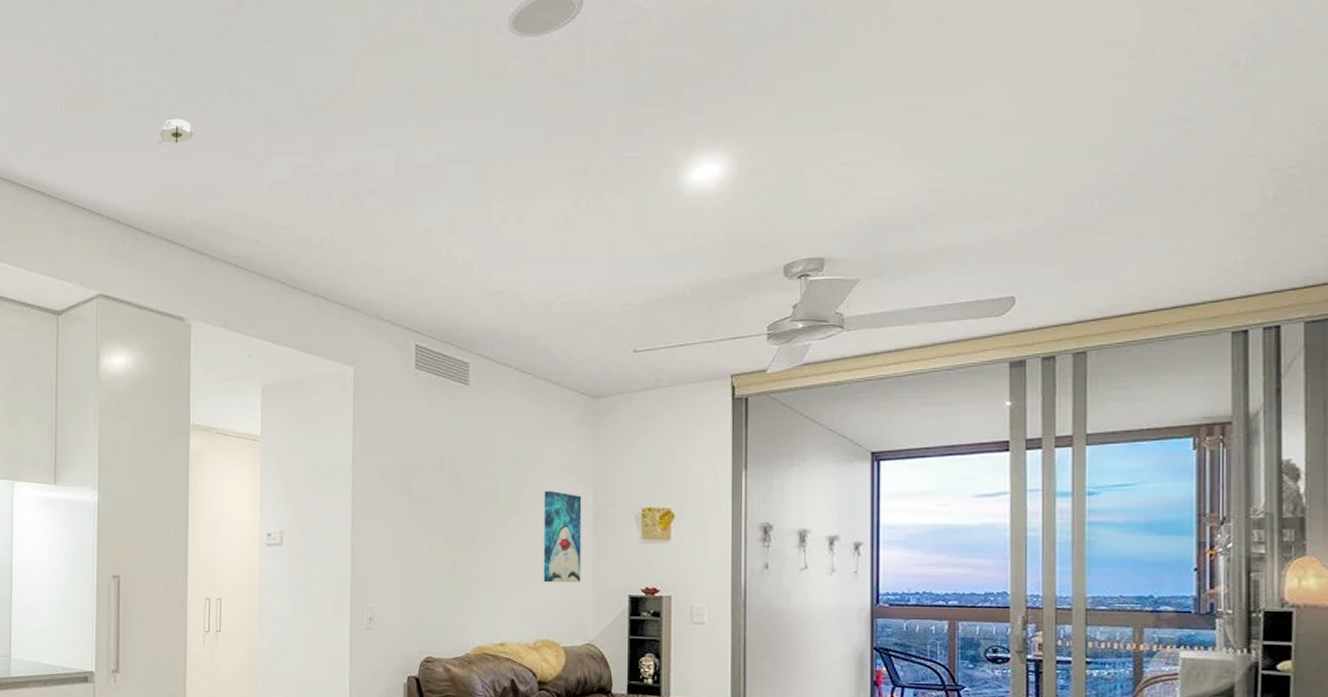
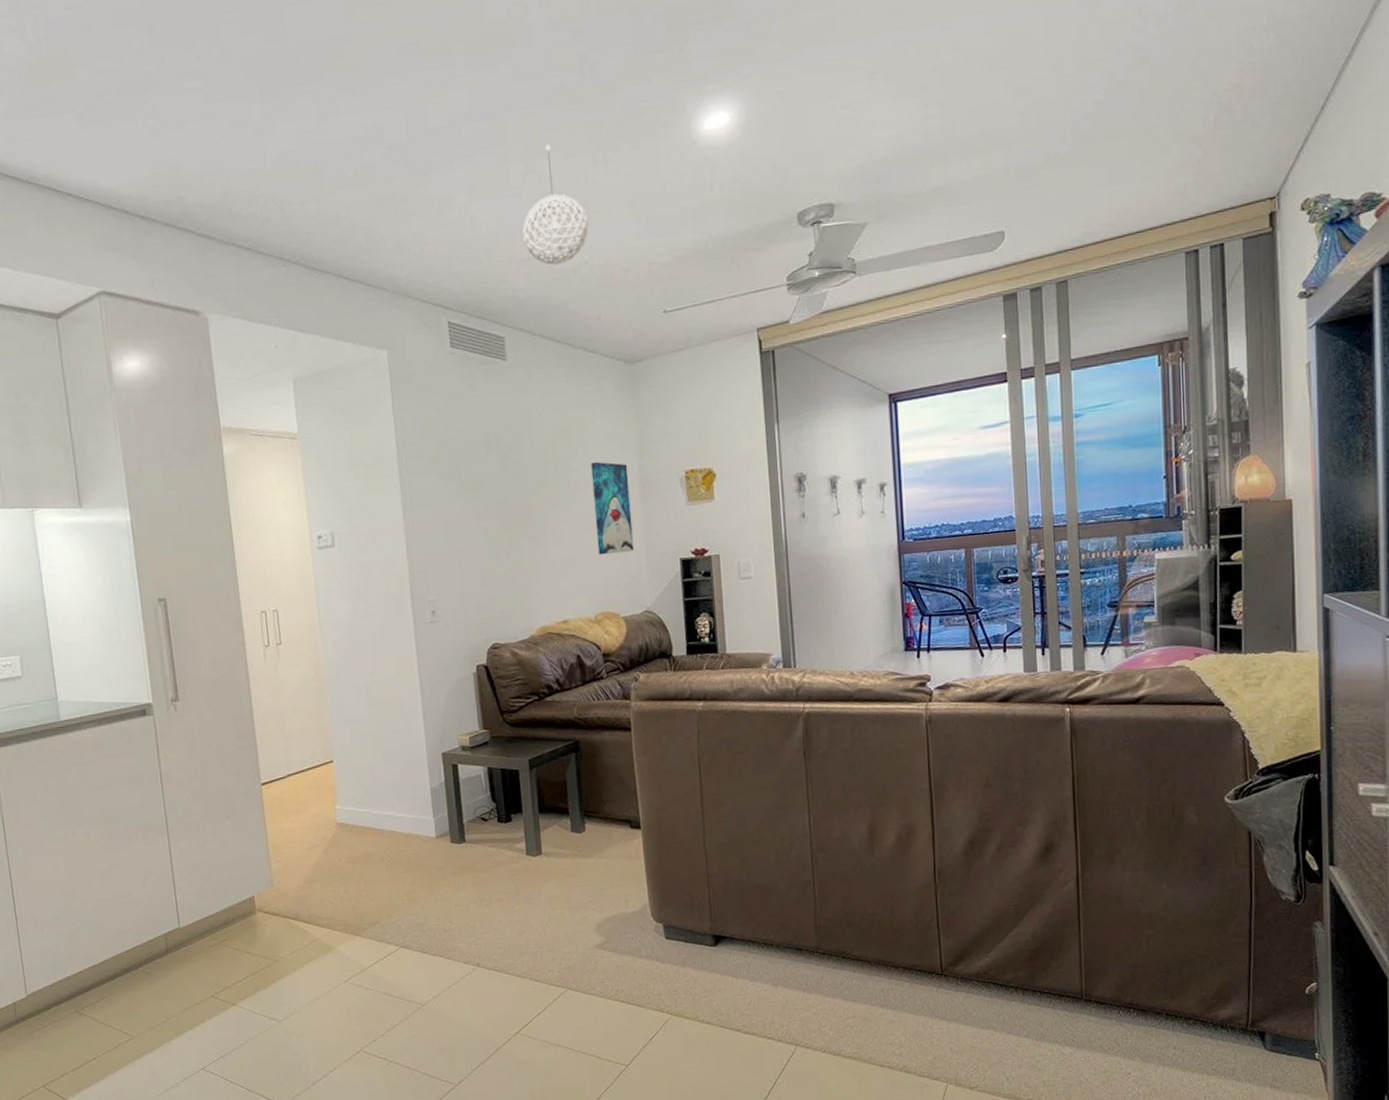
smoke detector: present [158,119,194,144] -> none [143,85,184,115]
pendant light: none [498,187,564,299] -> present [523,145,589,265]

